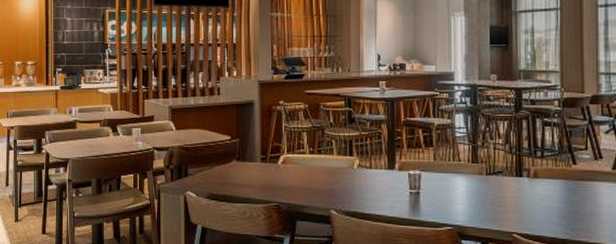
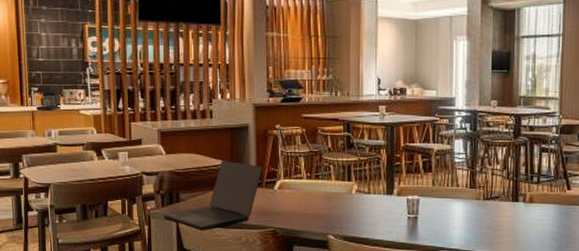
laptop: none [172,135,267,205] -> present [164,160,263,231]

